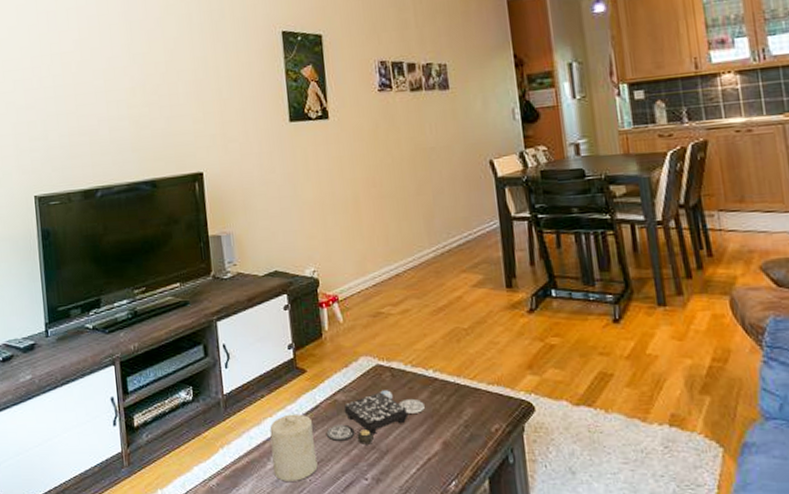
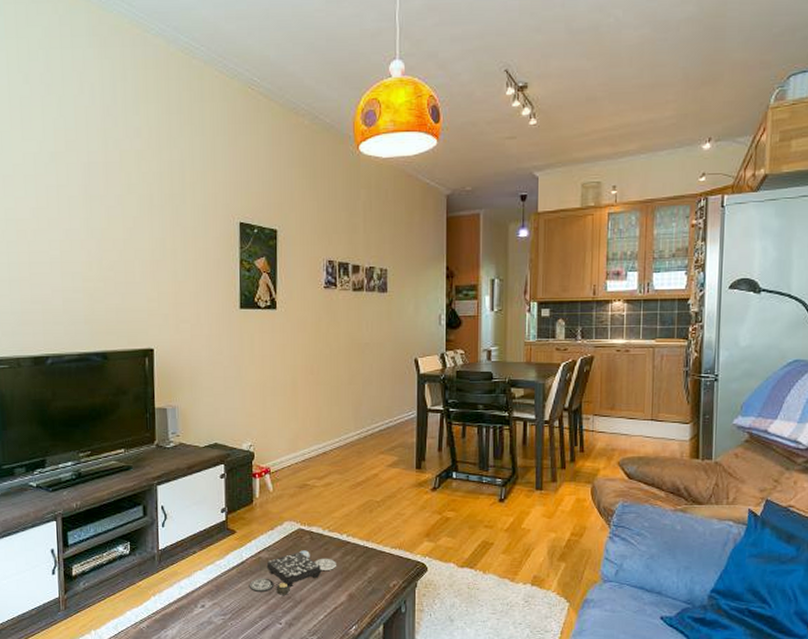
candle: present [269,414,318,481] -> none [199,568,239,625]

